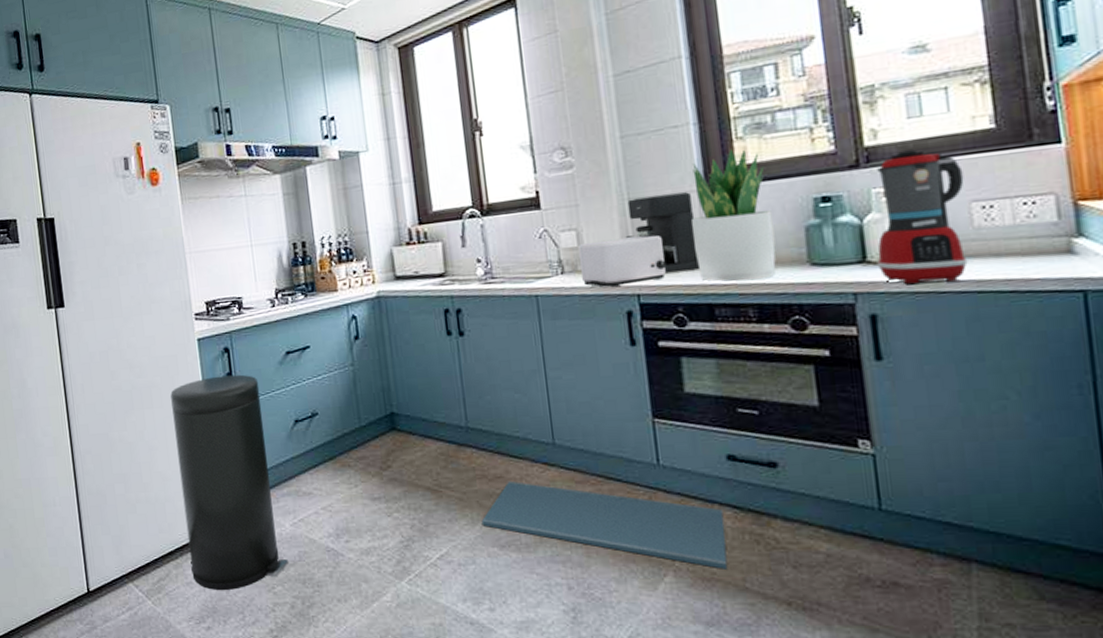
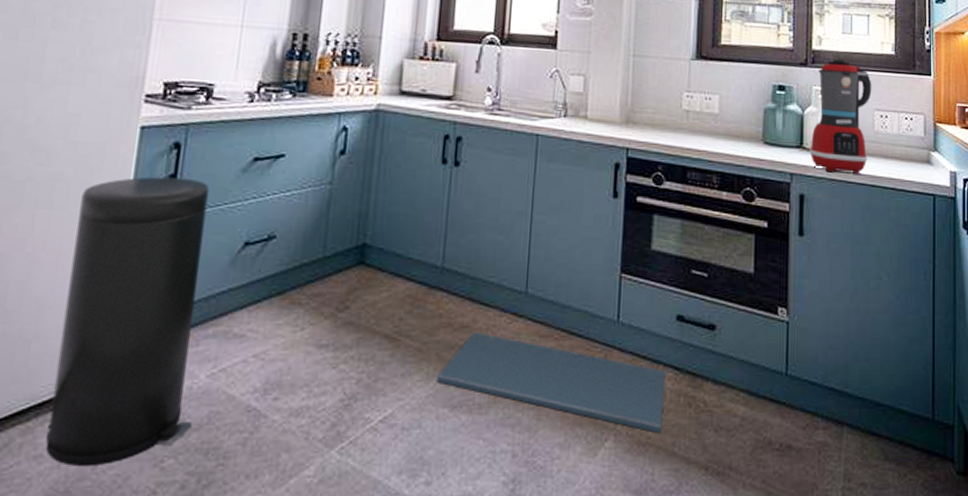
toaster: present [578,235,667,287] -> none [582,89,655,137]
coffee maker: present [625,192,701,274] -> none [625,56,684,133]
planter: present [692,149,776,283] -> none [679,29,742,151]

